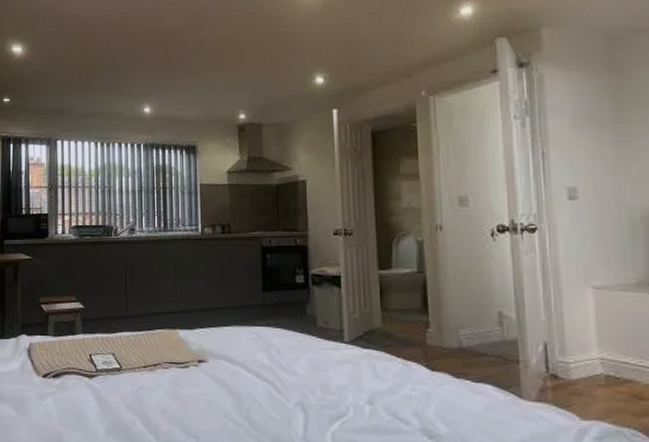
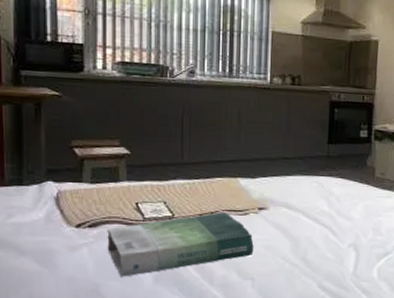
book: none [67,364,196,428] -> present [107,212,254,277]

